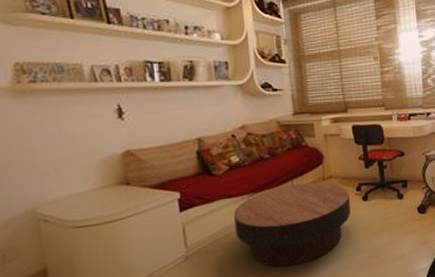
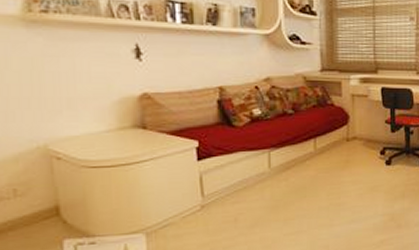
coffee table: present [233,182,352,267] -> none [252,142,374,224]

